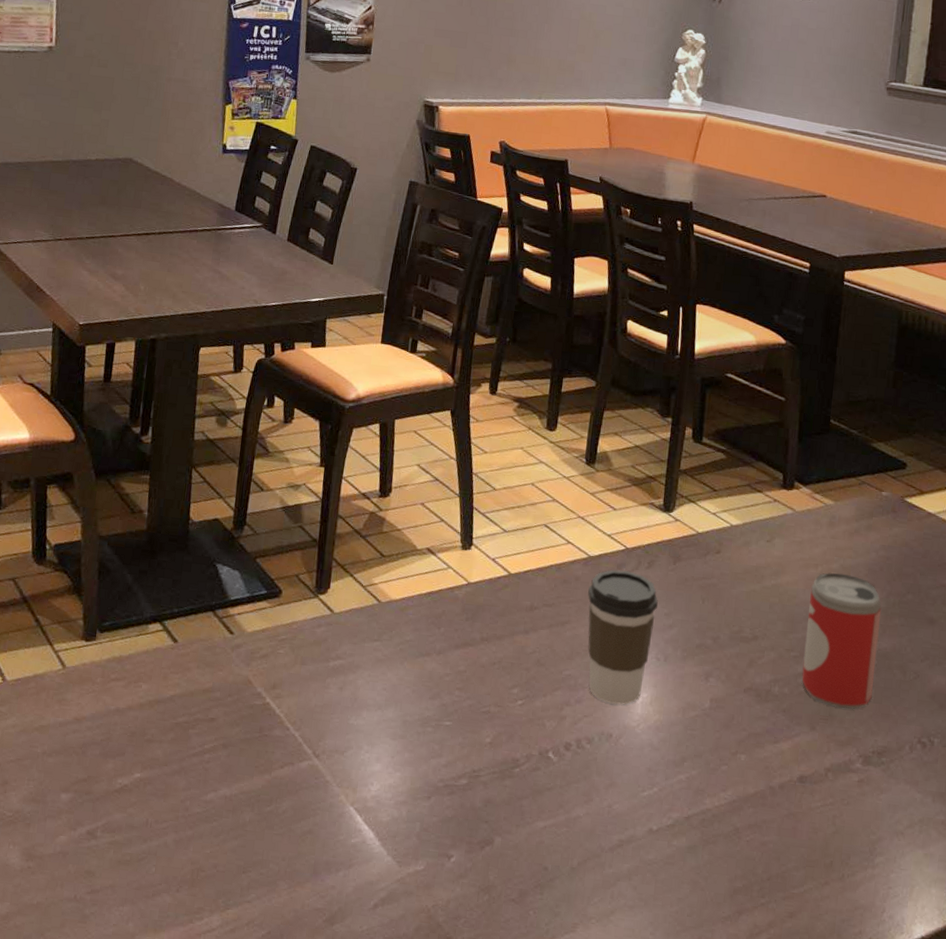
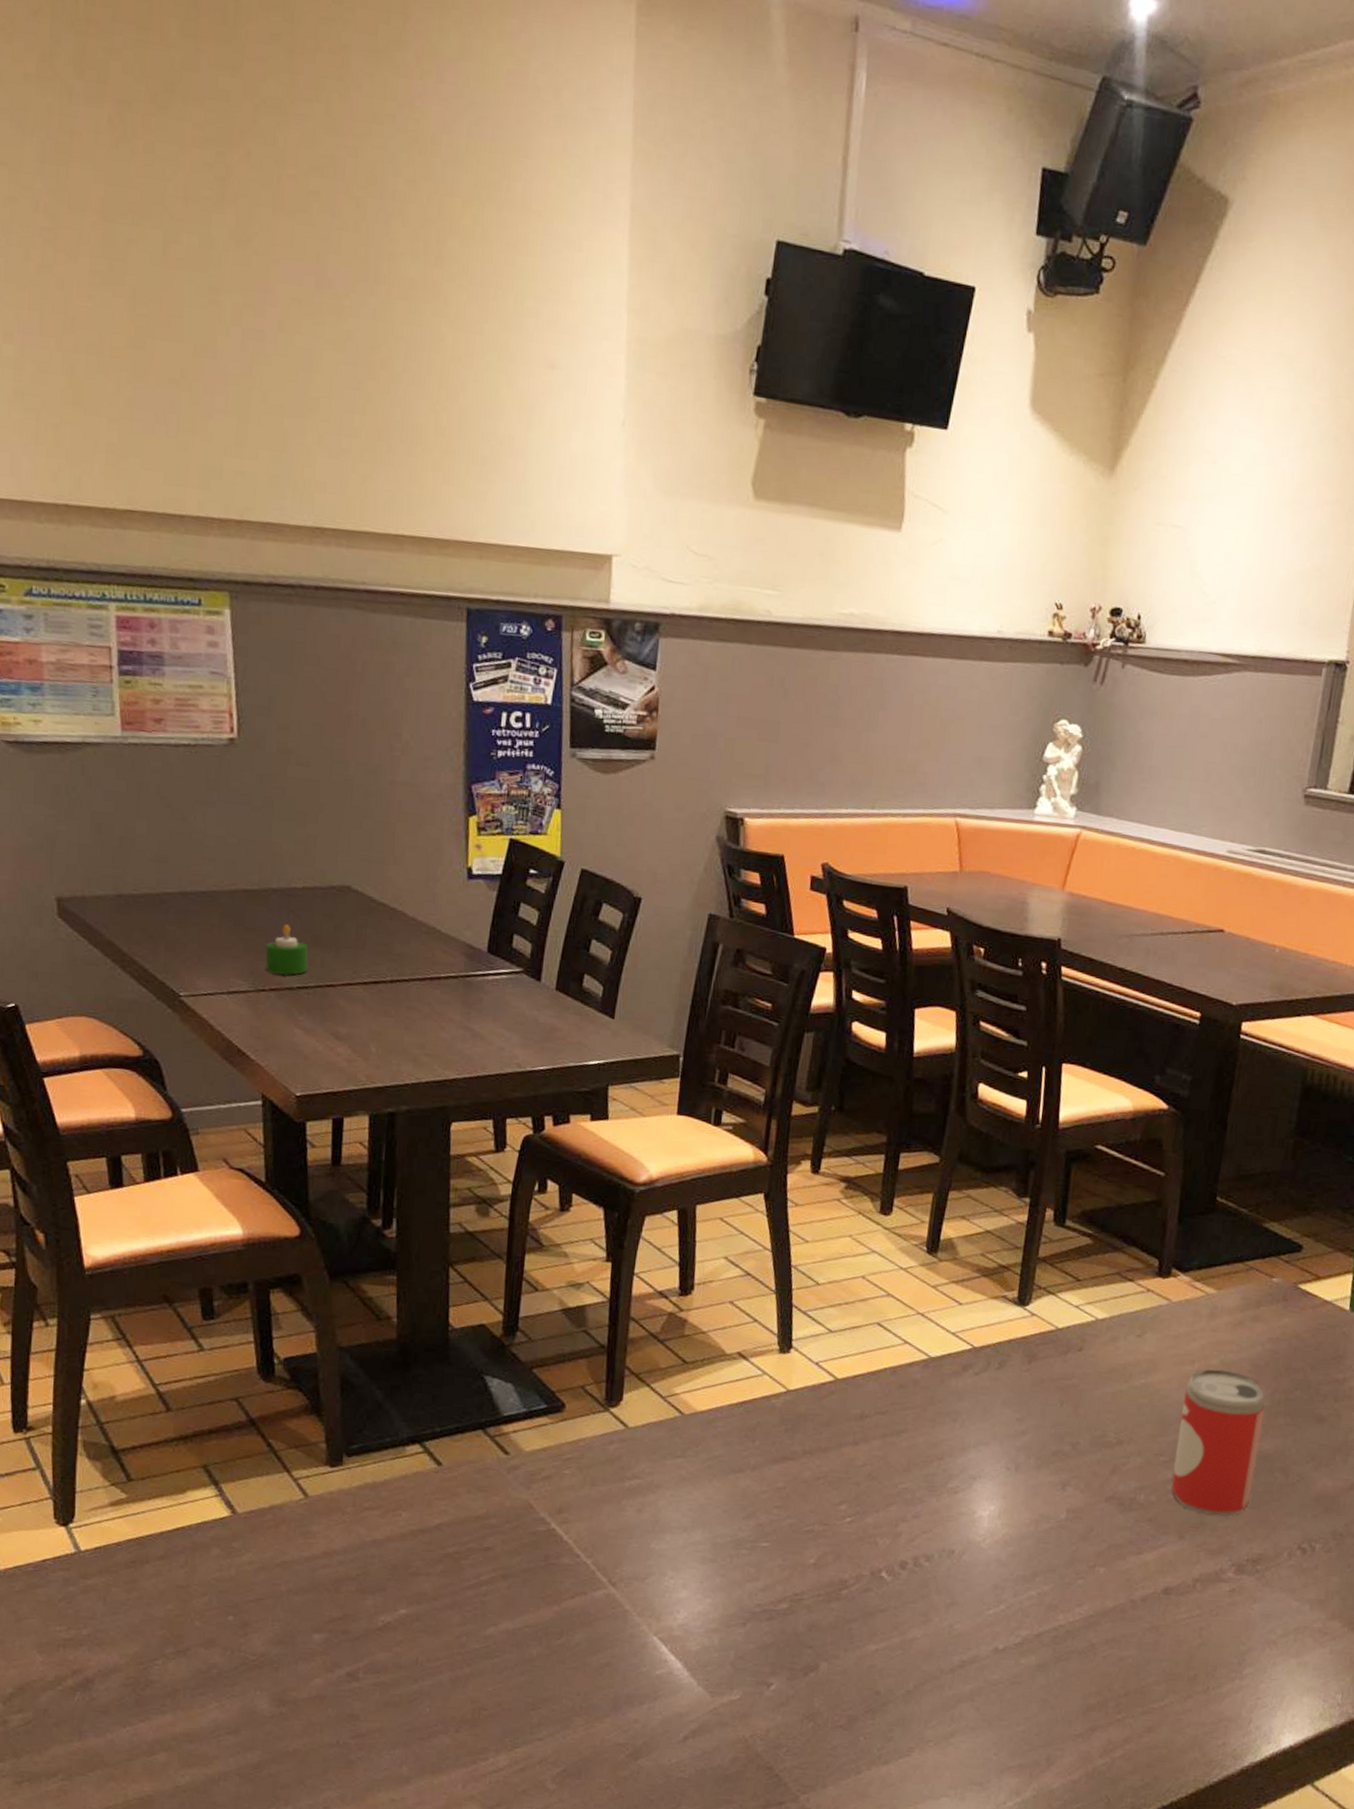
candle: none [63,188,97,228] -> present [265,924,308,975]
coffee cup: present [588,569,658,705] -> none [927,1371,1009,1519]

